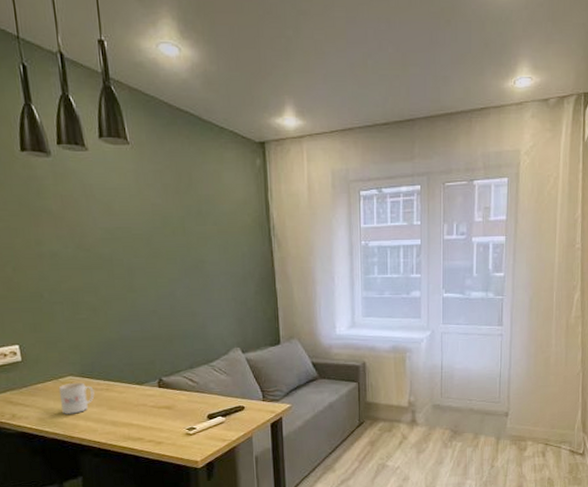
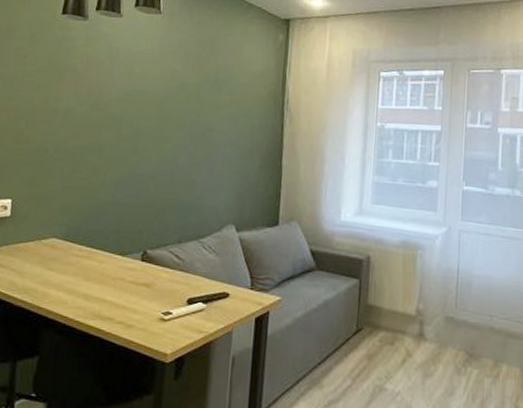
mug: present [58,382,95,414] -> none [36,245,74,281]

